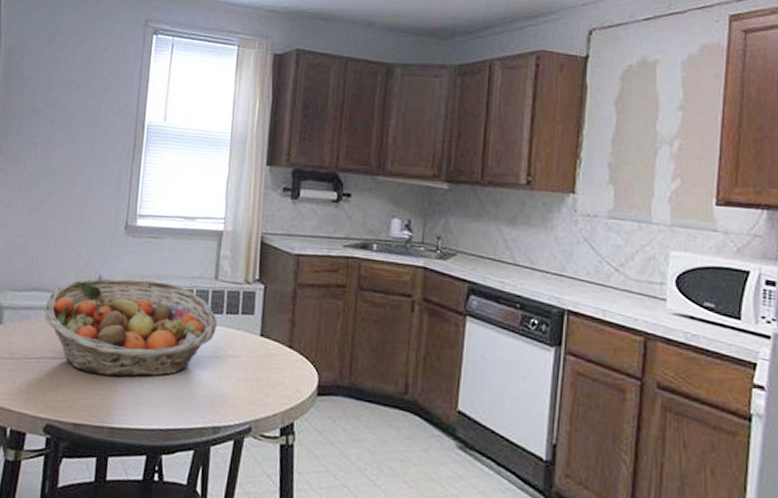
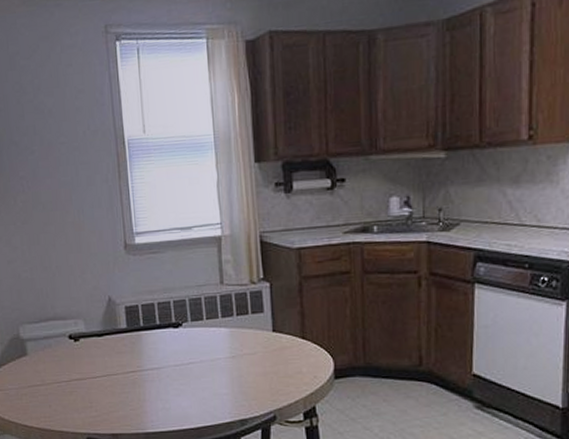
fruit basket: present [44,278,217,377] -> none [63,294,230,389]

